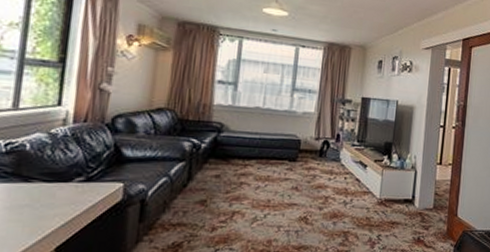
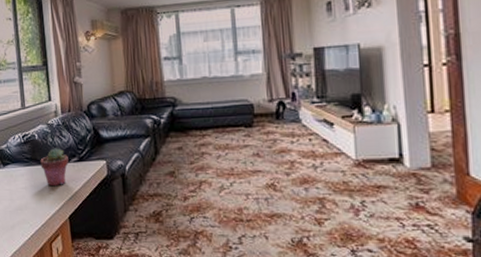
potted succulent: none [25,163,71,210] -> present [40,148,69,187]

